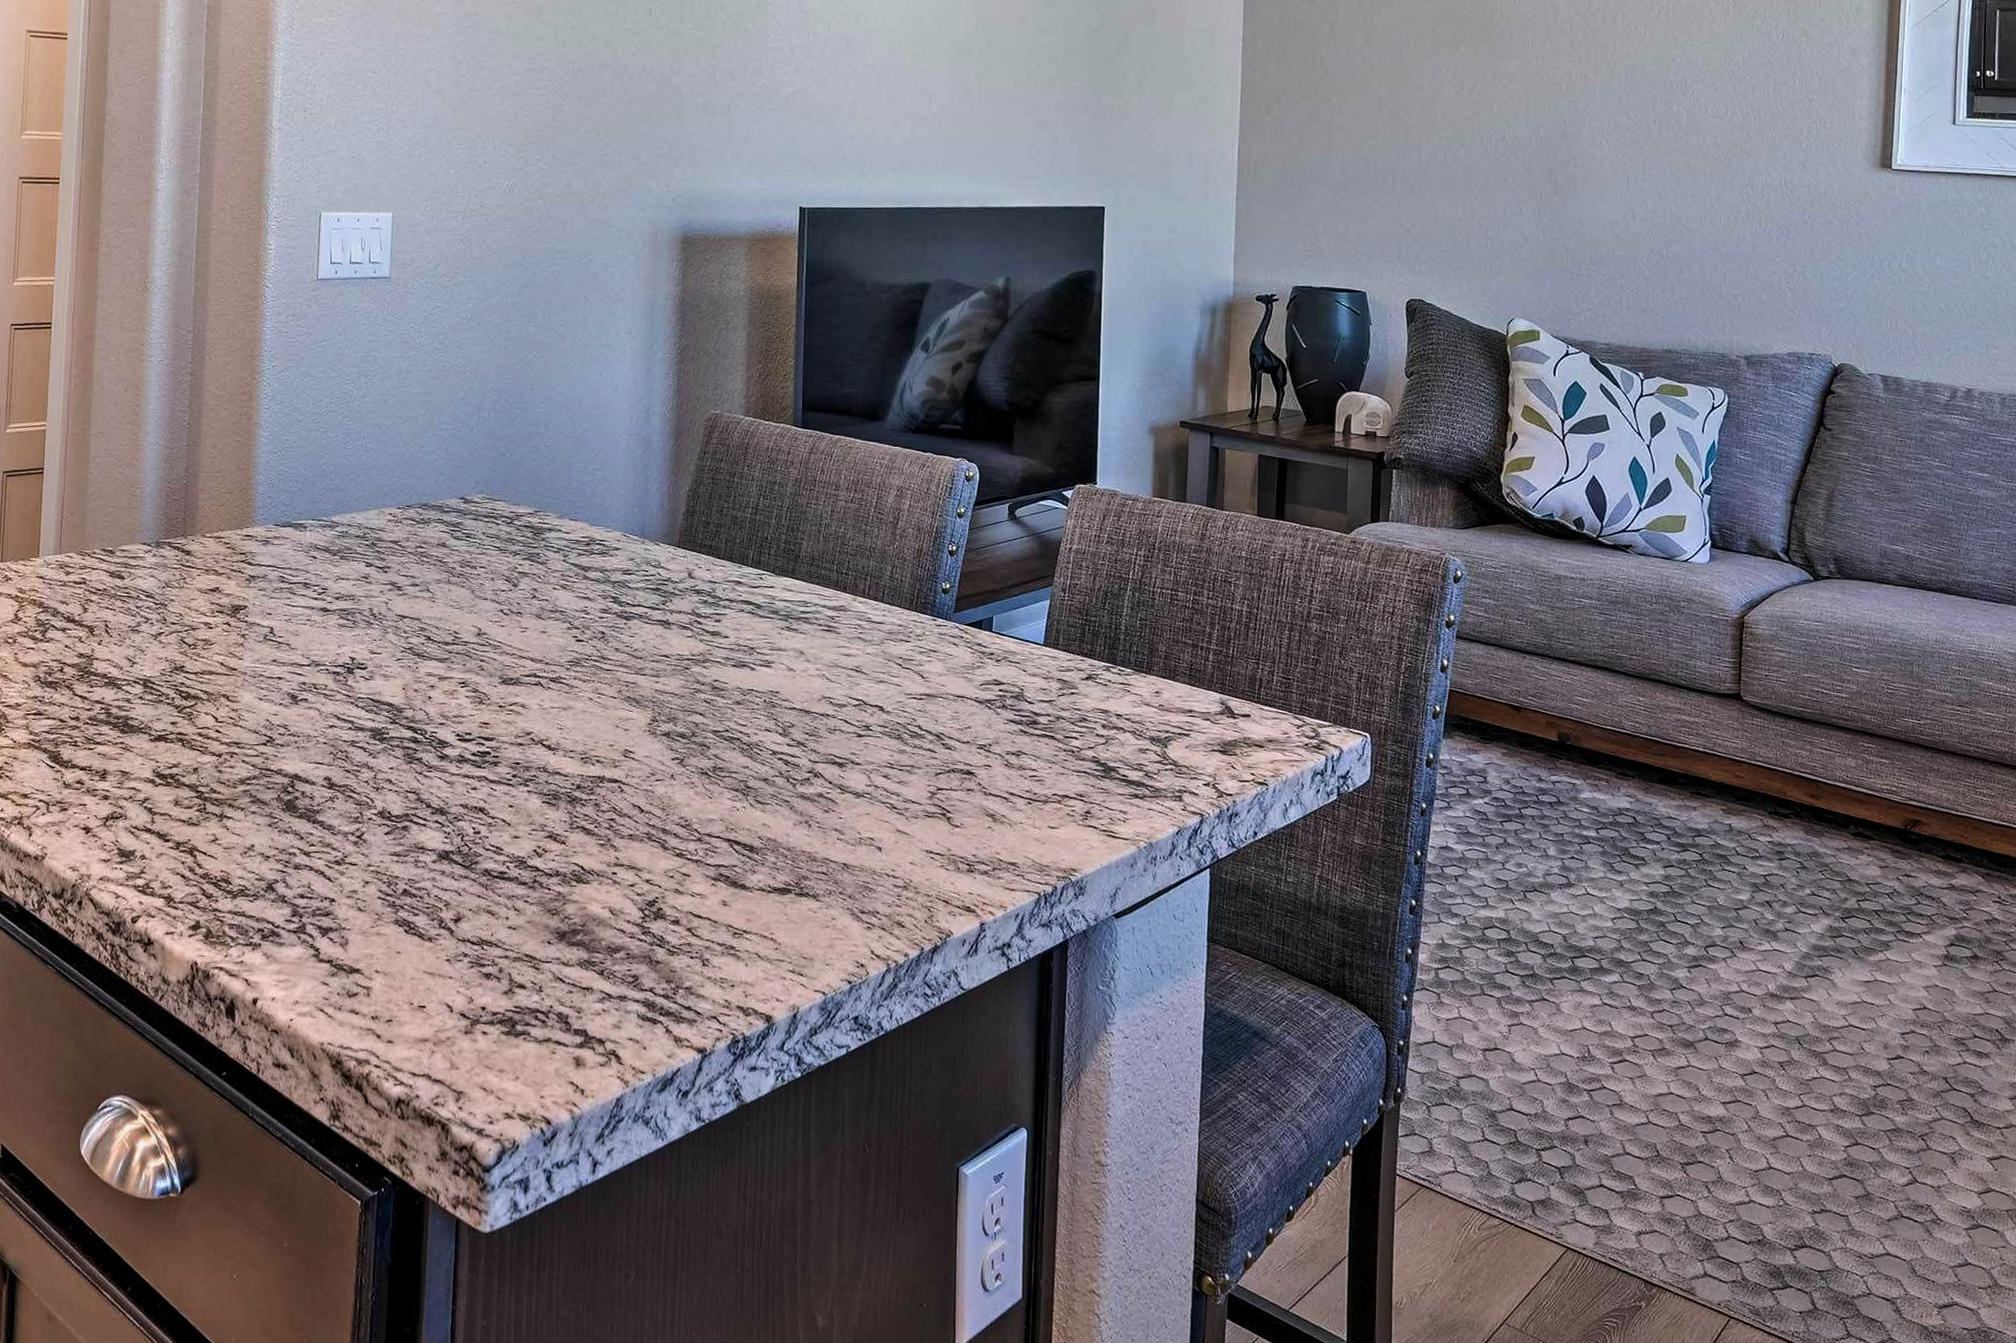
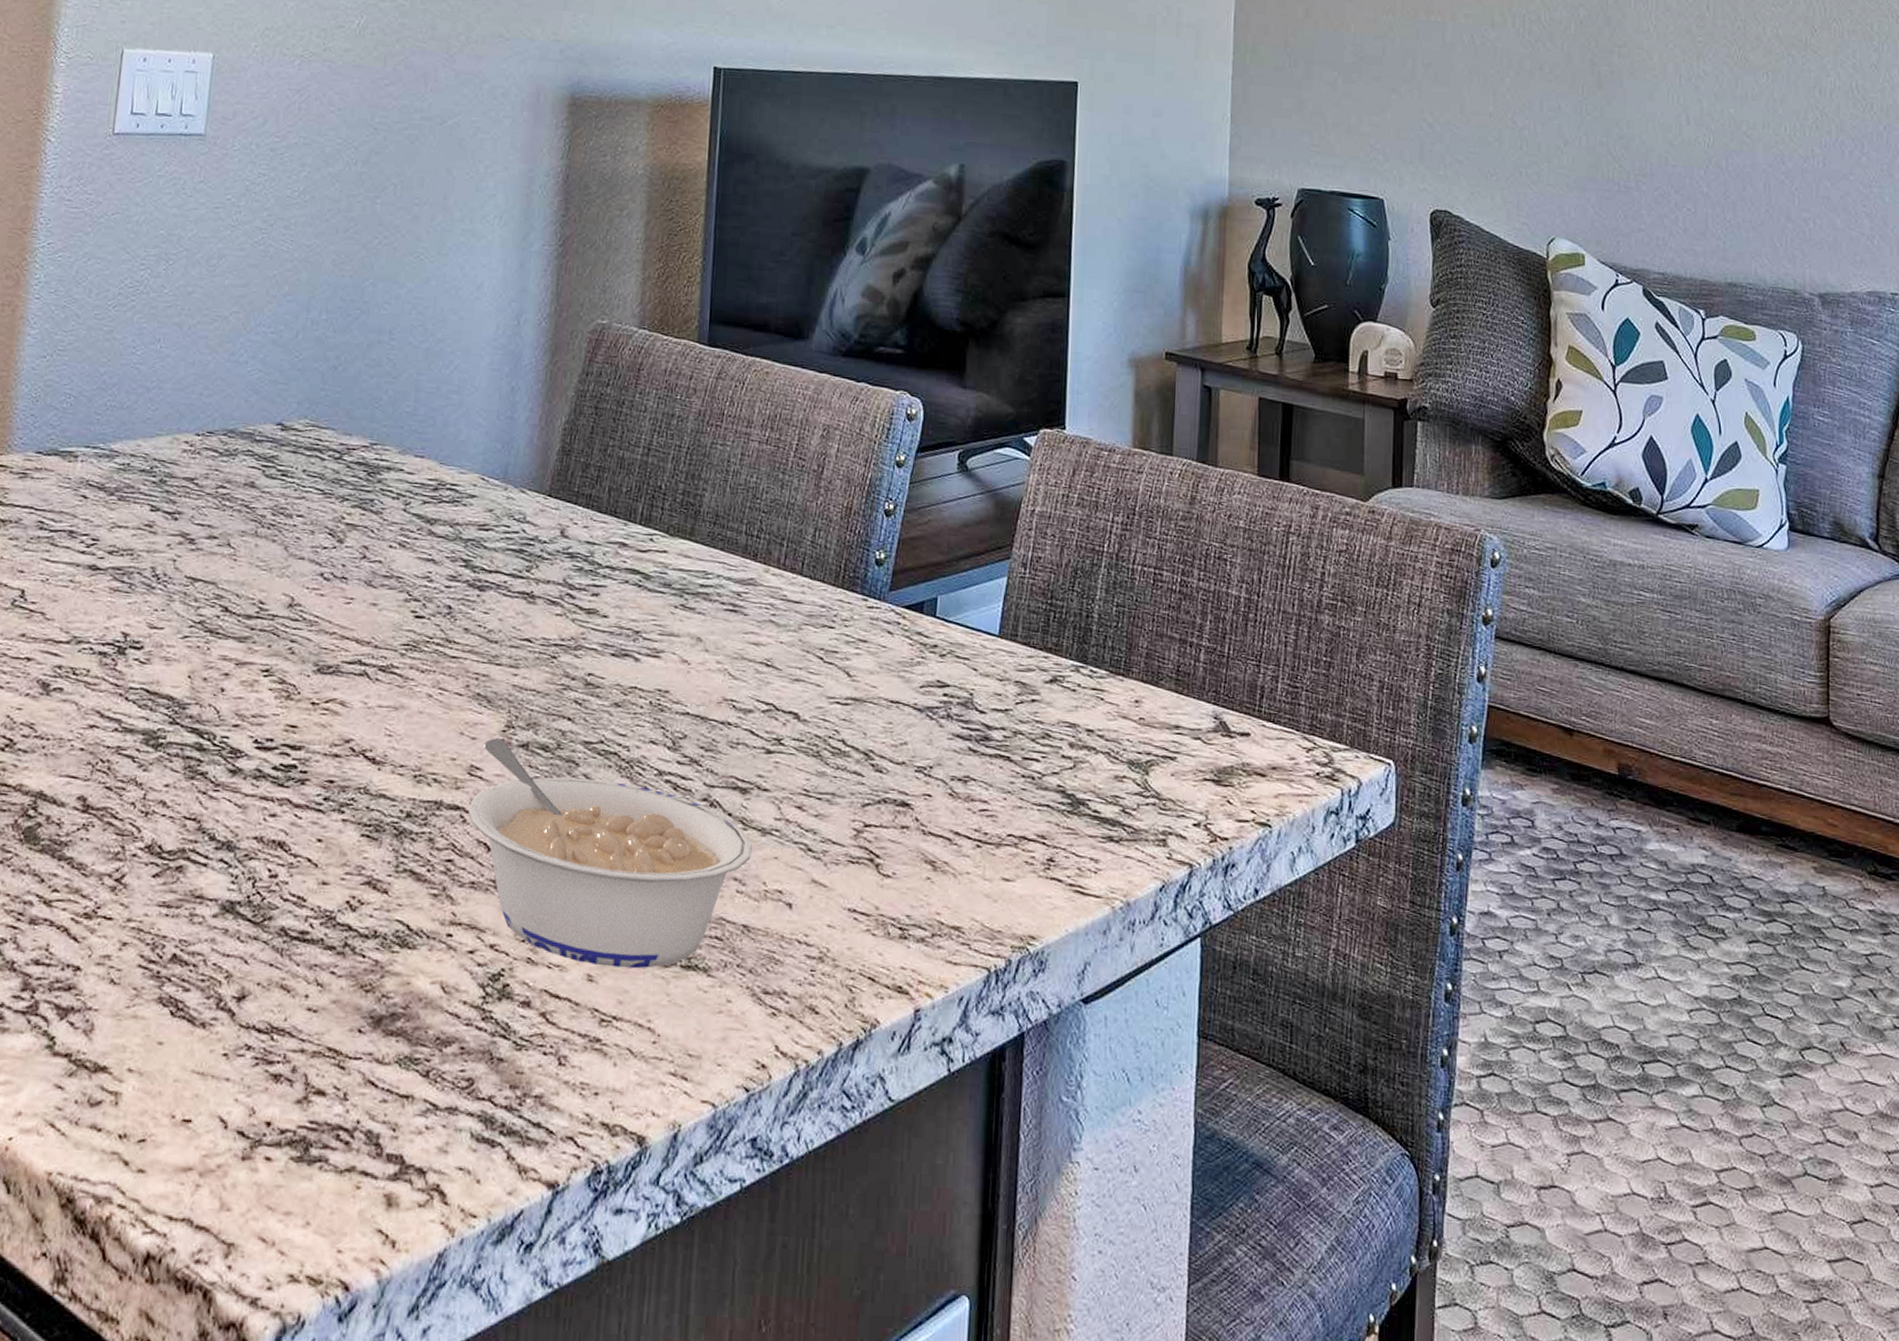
legume: none [624,729,848,896] -> present [467,738,752,969]

